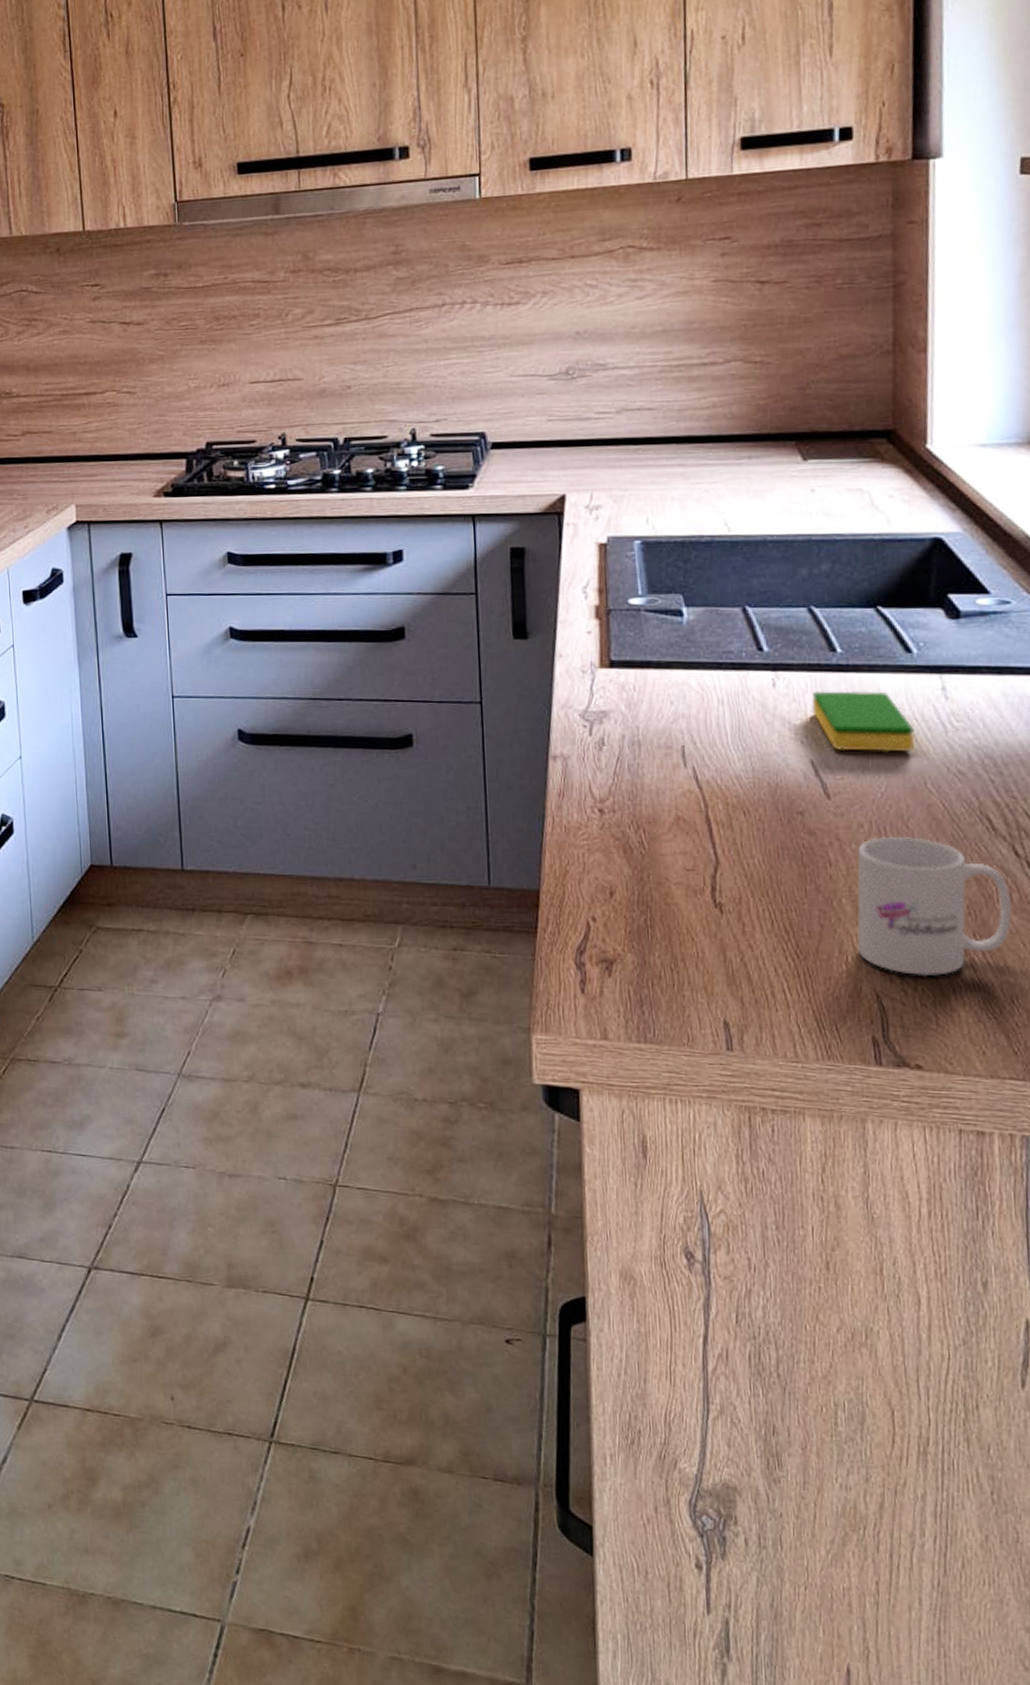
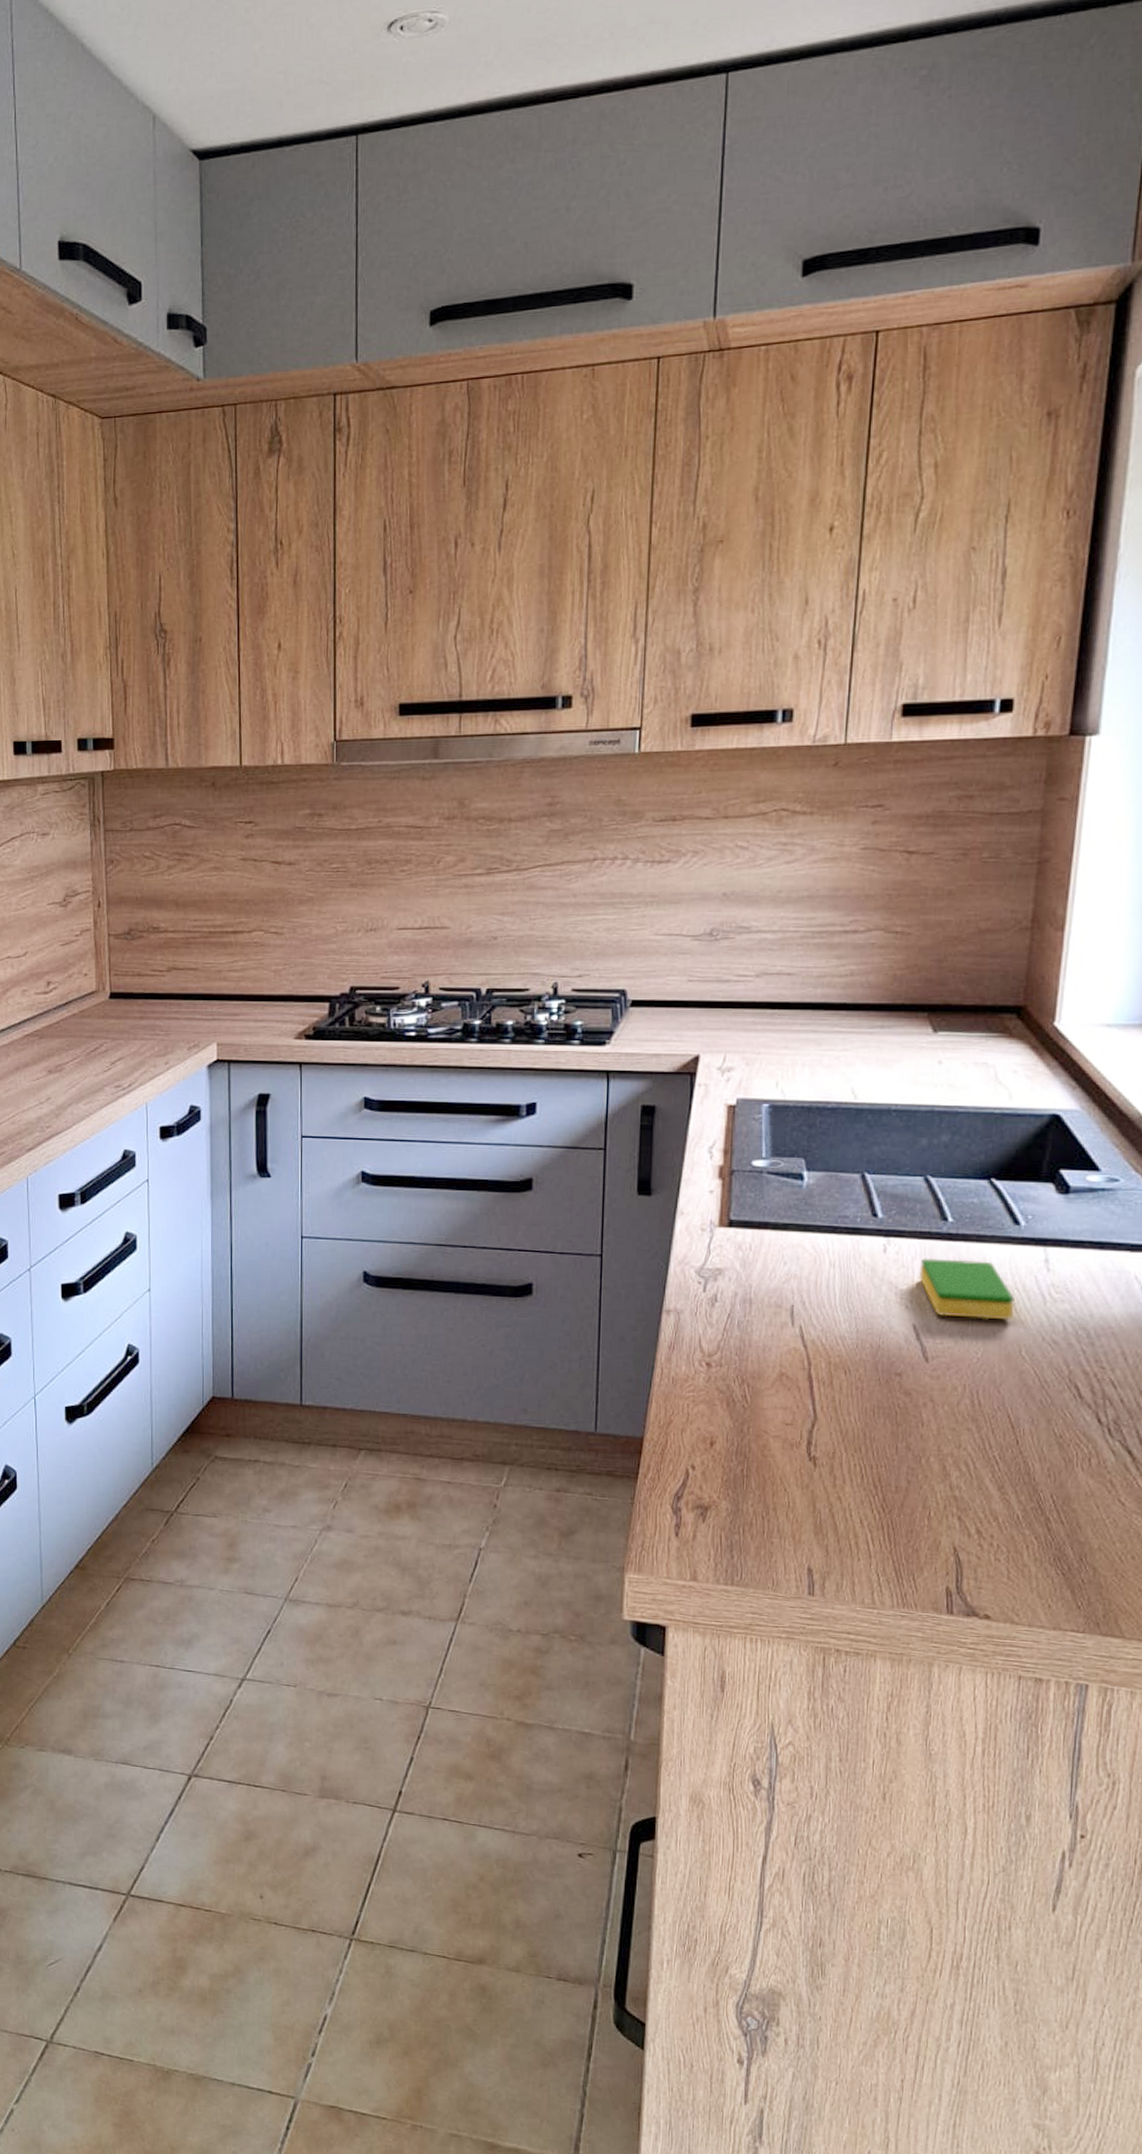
mug: present [856,836,1013,977] -> none [939,1399,1091,1533]

